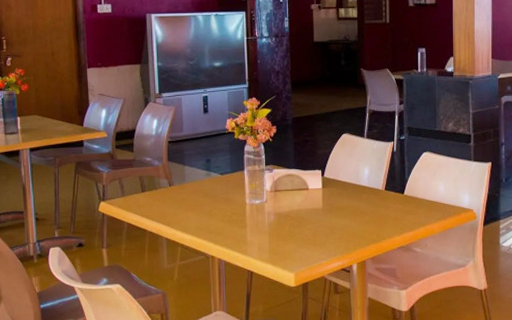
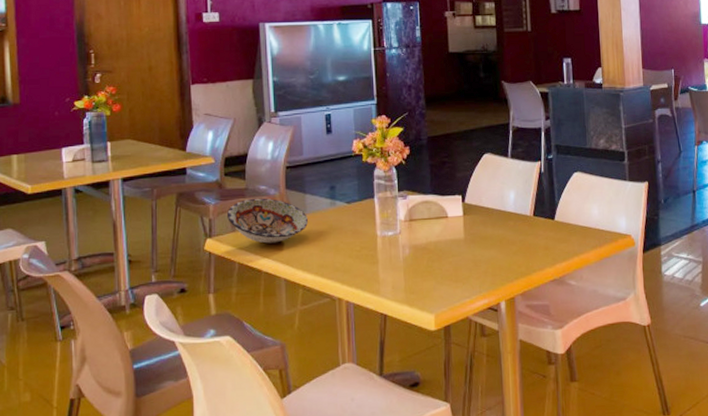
bowl: none [118,168,186,207] -> present [227,198,308,244]

